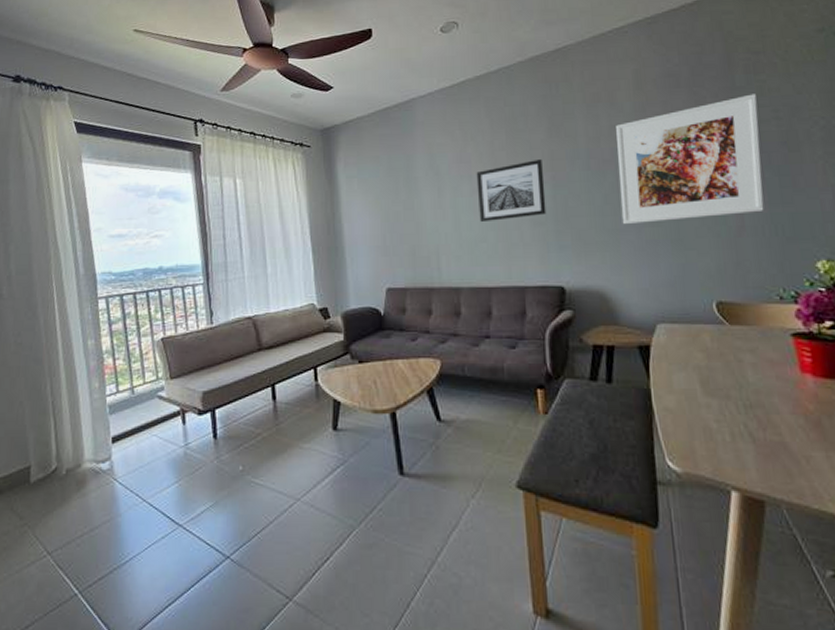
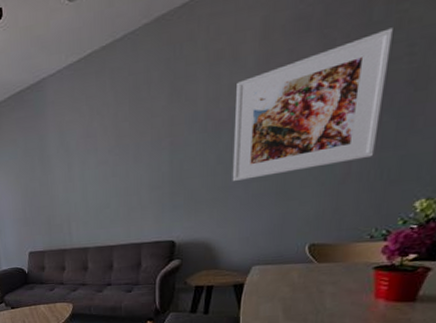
wall art: present [476,158,547,223] -> none [101,125,163,191]

